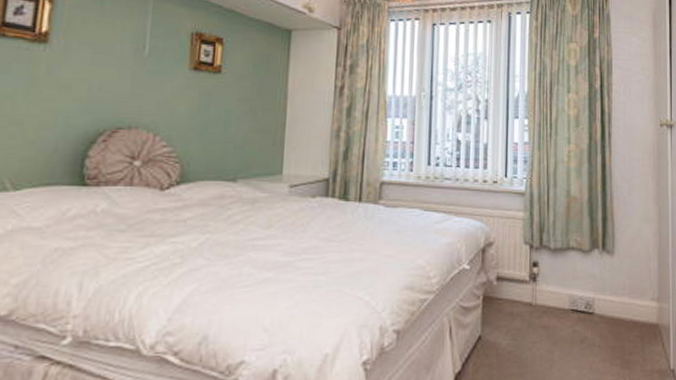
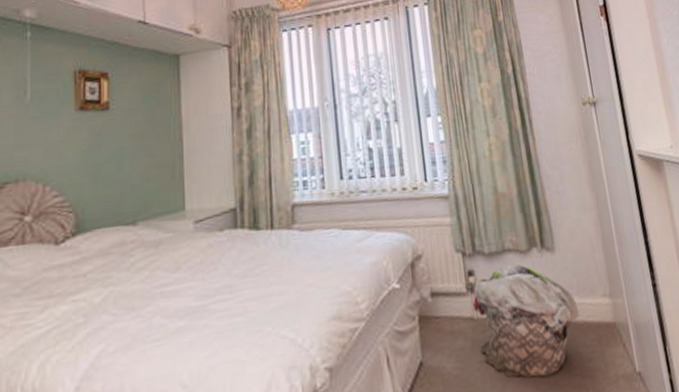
laundry basket: none [533,261,628,363] -> present [472,265,580,378]

